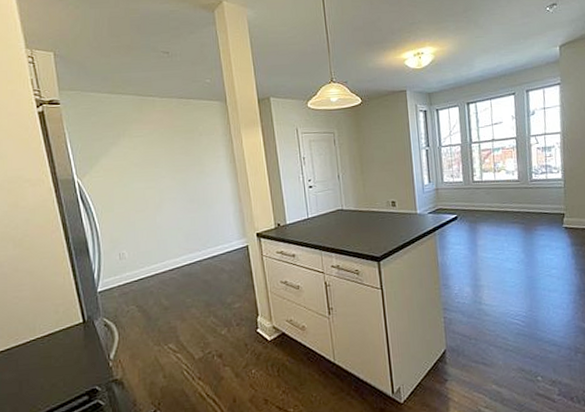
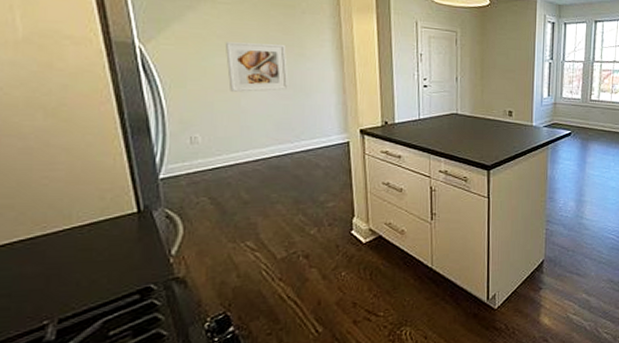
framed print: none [141,165,193,211] -> present [225,42,289,92]

